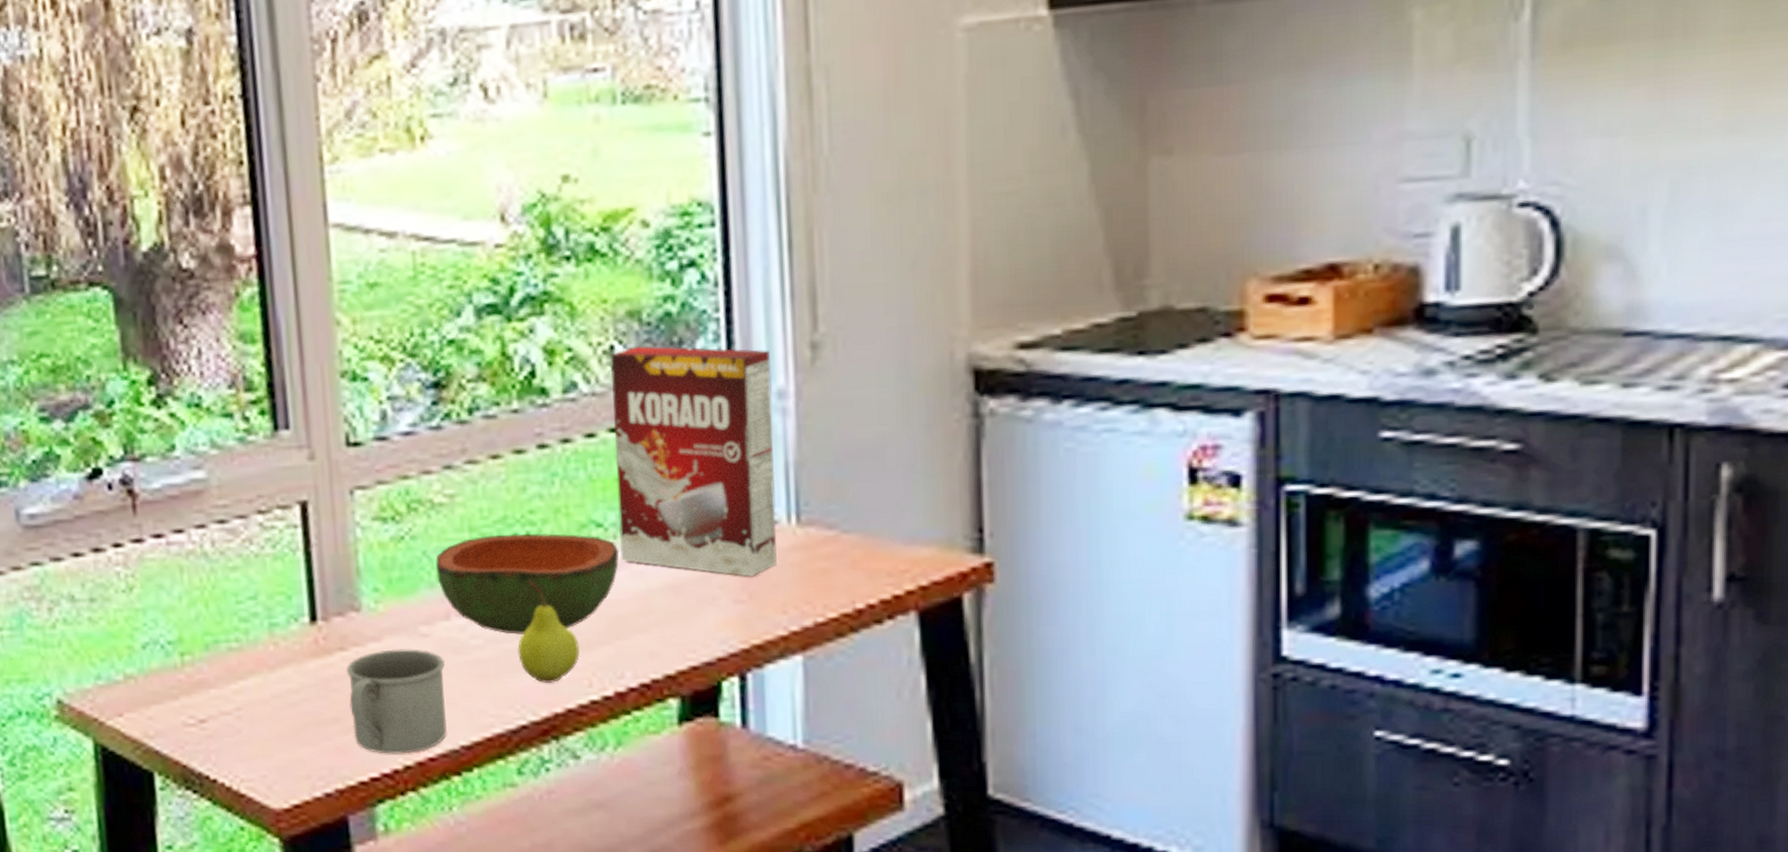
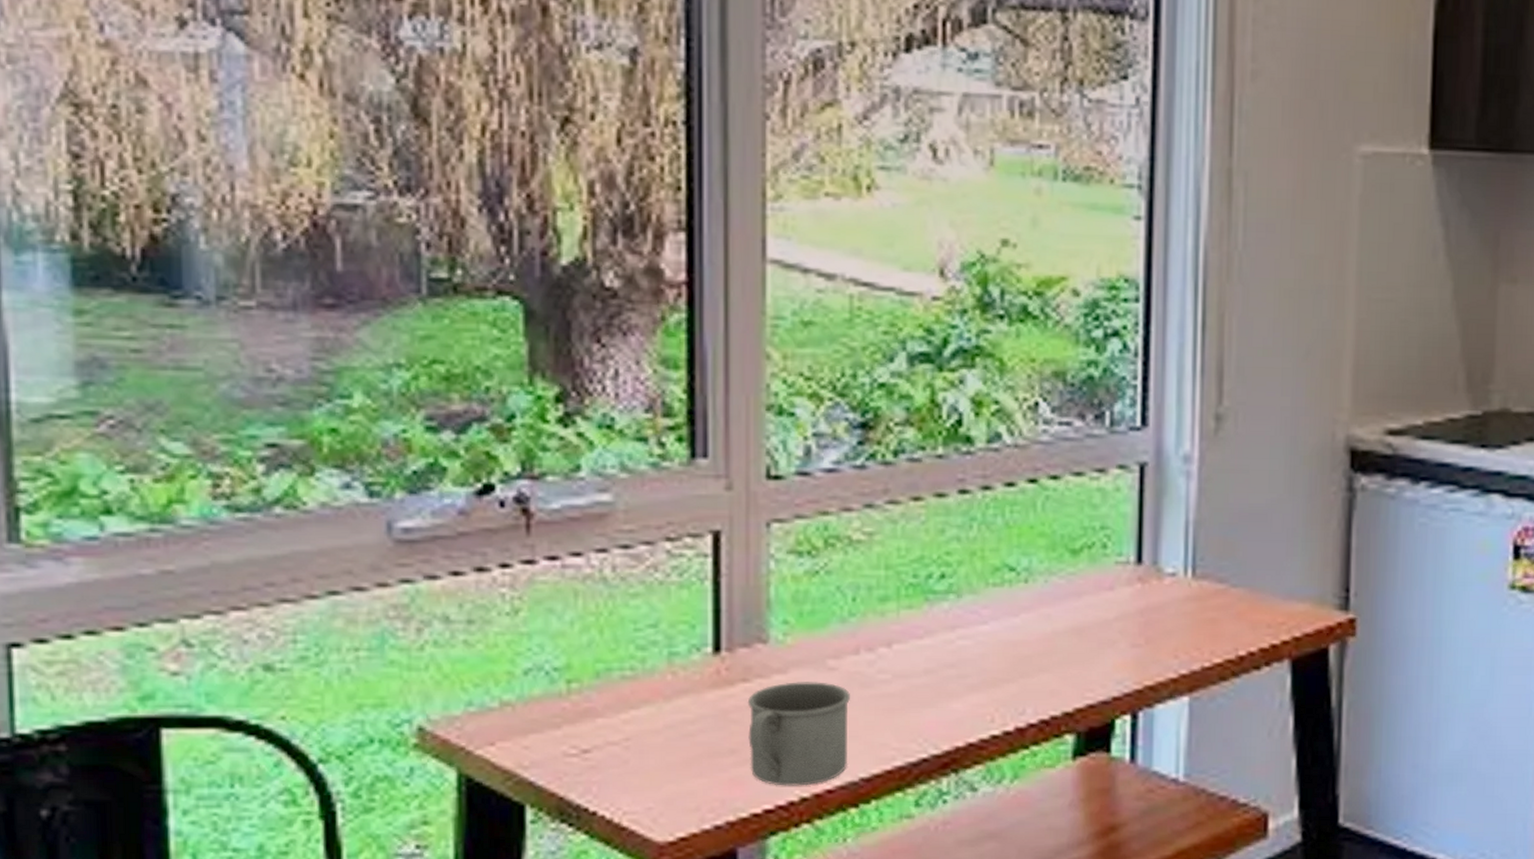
bowl: present [435,533,620,635] -> none [849,573,1030,670]
fruit: present [518,581,580,683] -> none [924,619,985,718]
cereal box: present [609,346,777,577] -> none [1029,404,1180,623]

